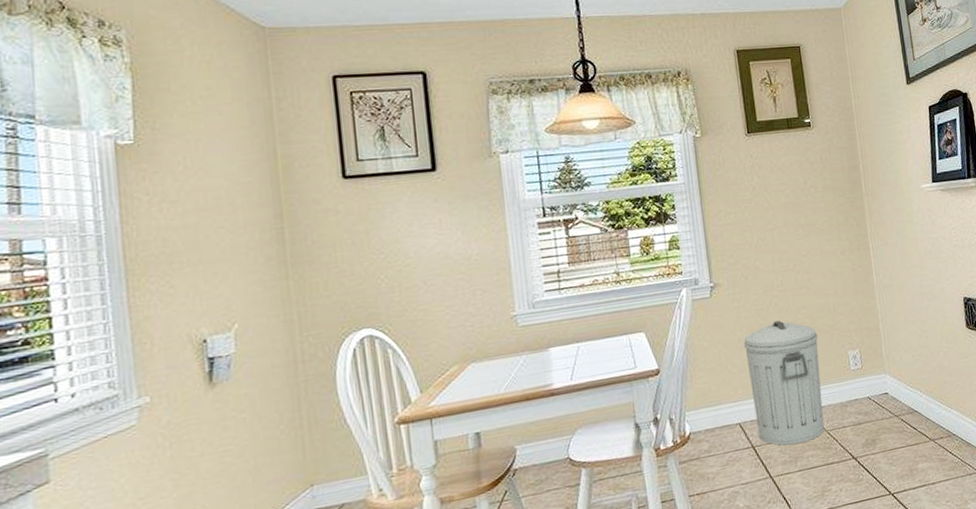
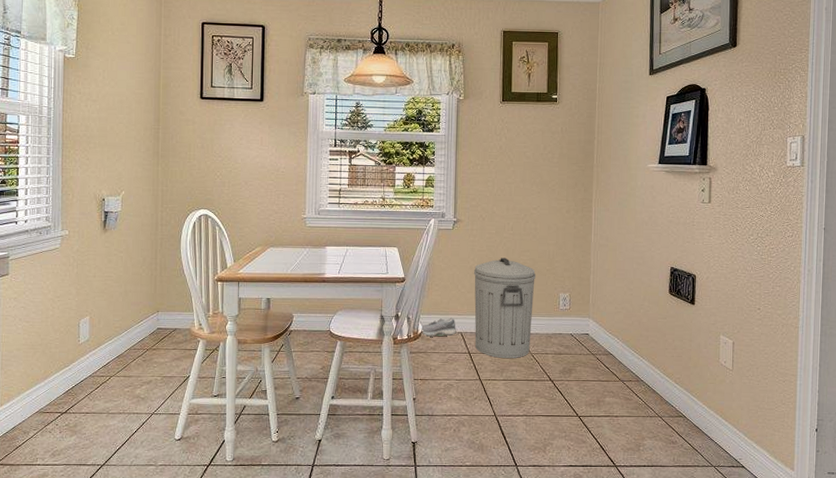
shoe: none [688,407,734,438] -> present [421,317,457,337]

